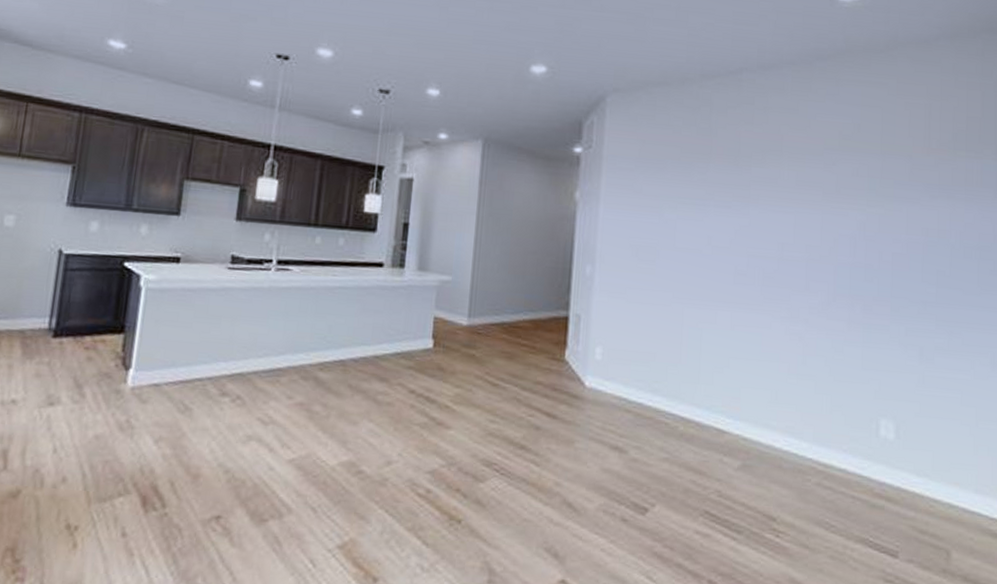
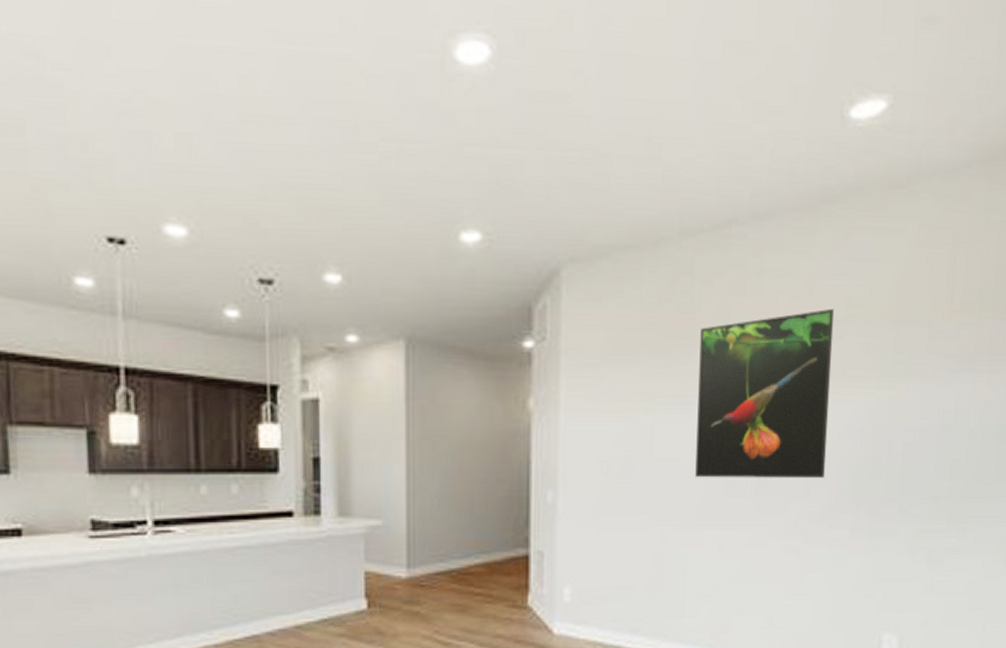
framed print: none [710,139,829,276] -> present [695,308,835,478]

